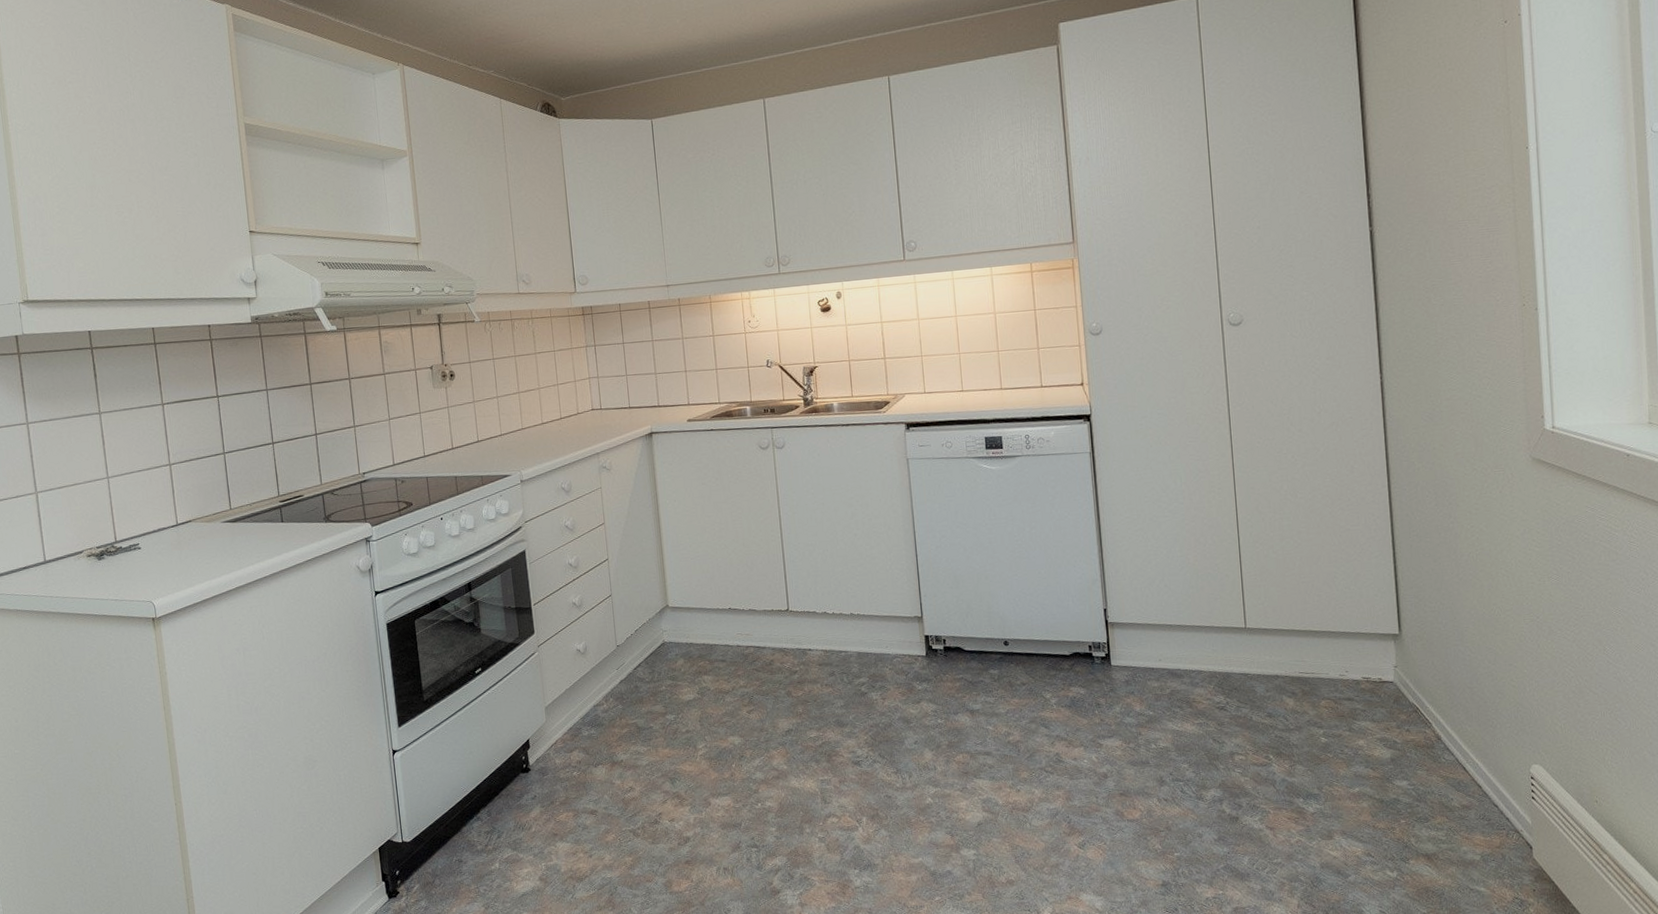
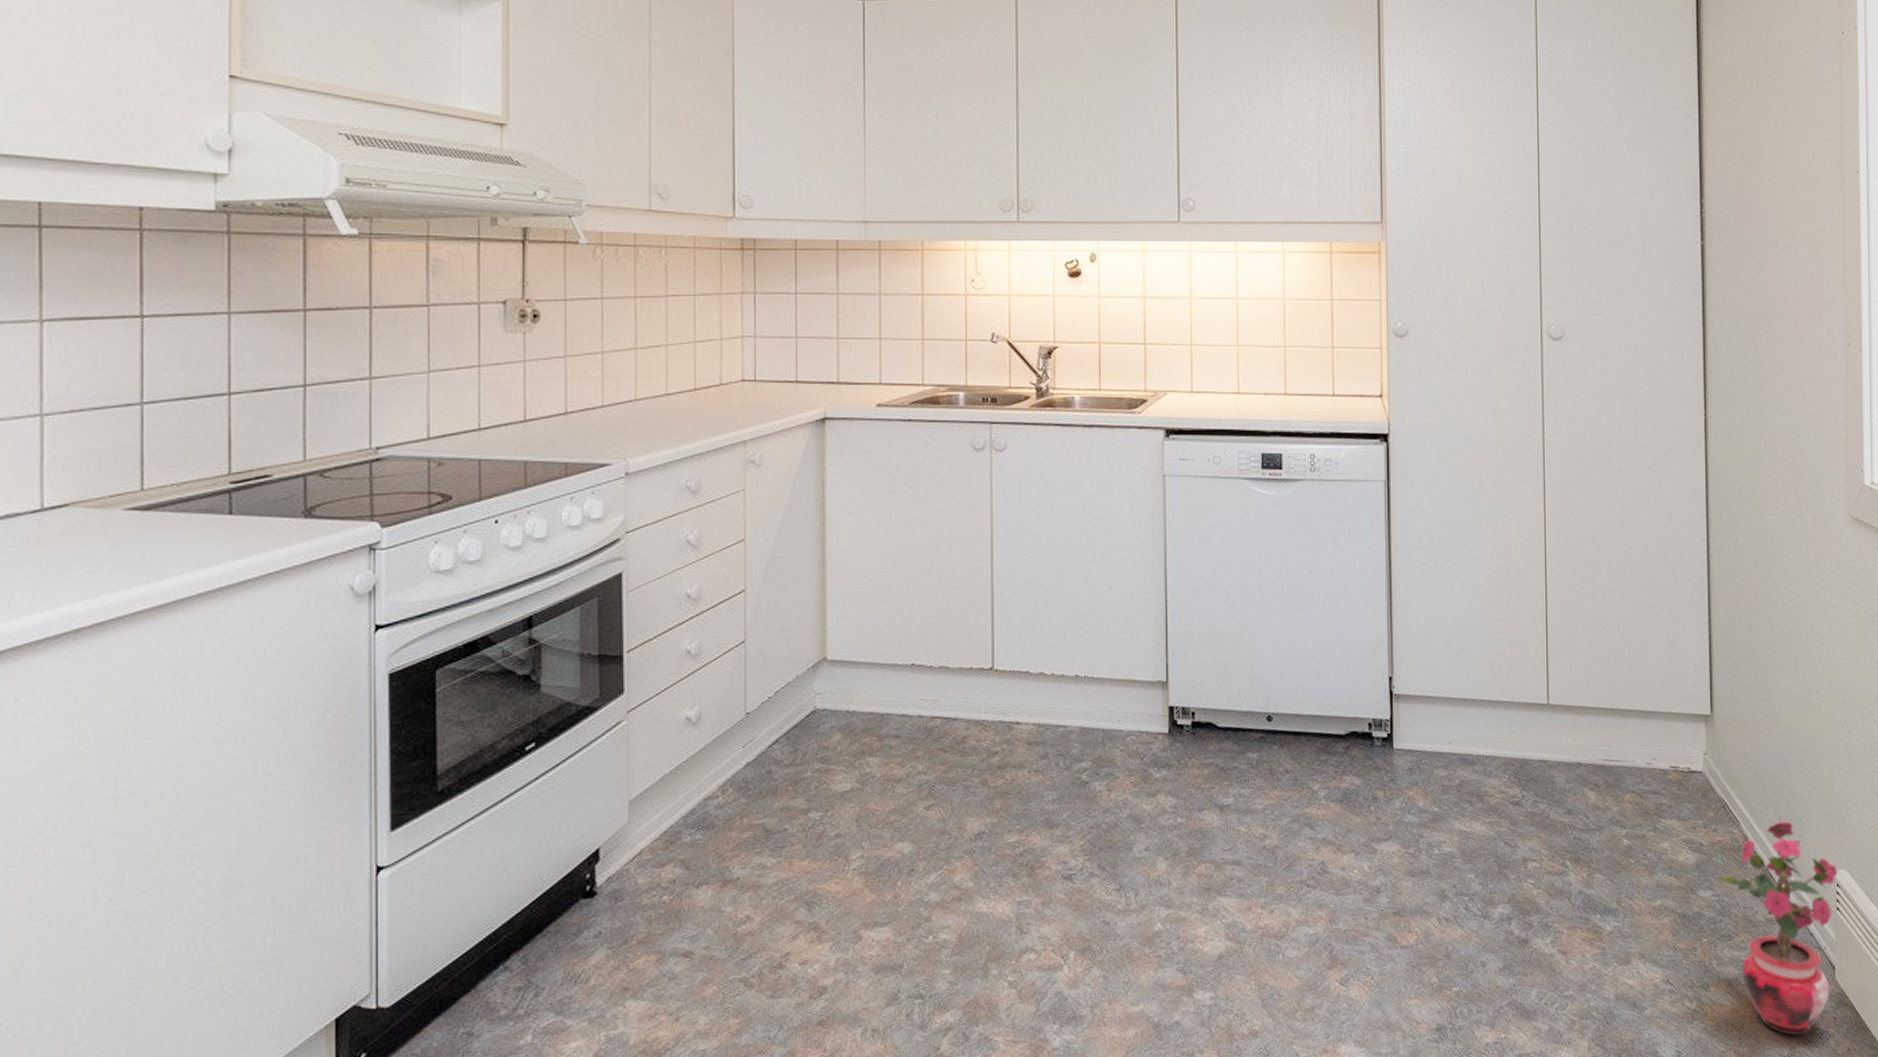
potted plant: none [1412,720,1531,904] -> present [1717,817,1837,1036]

